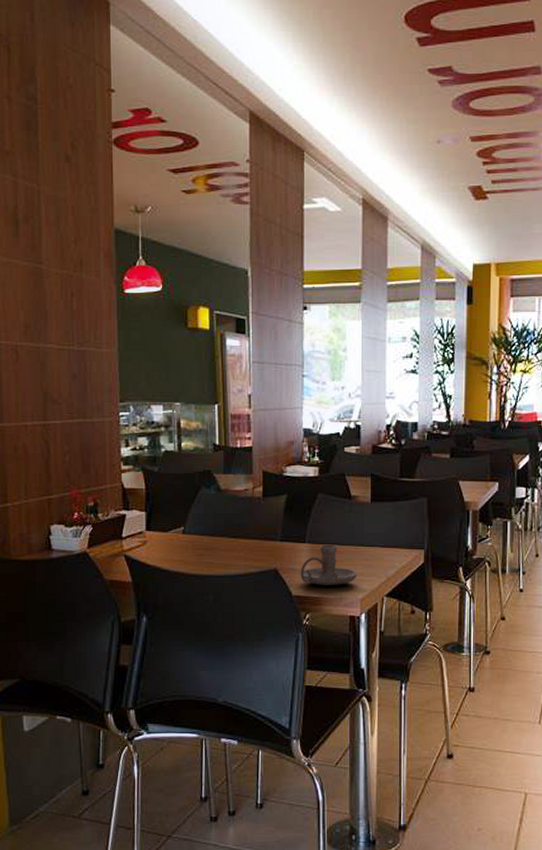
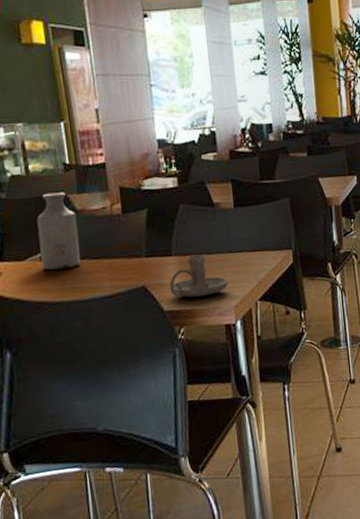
bottle: none [183,471,220,544] -> present [36,192,81,271]

